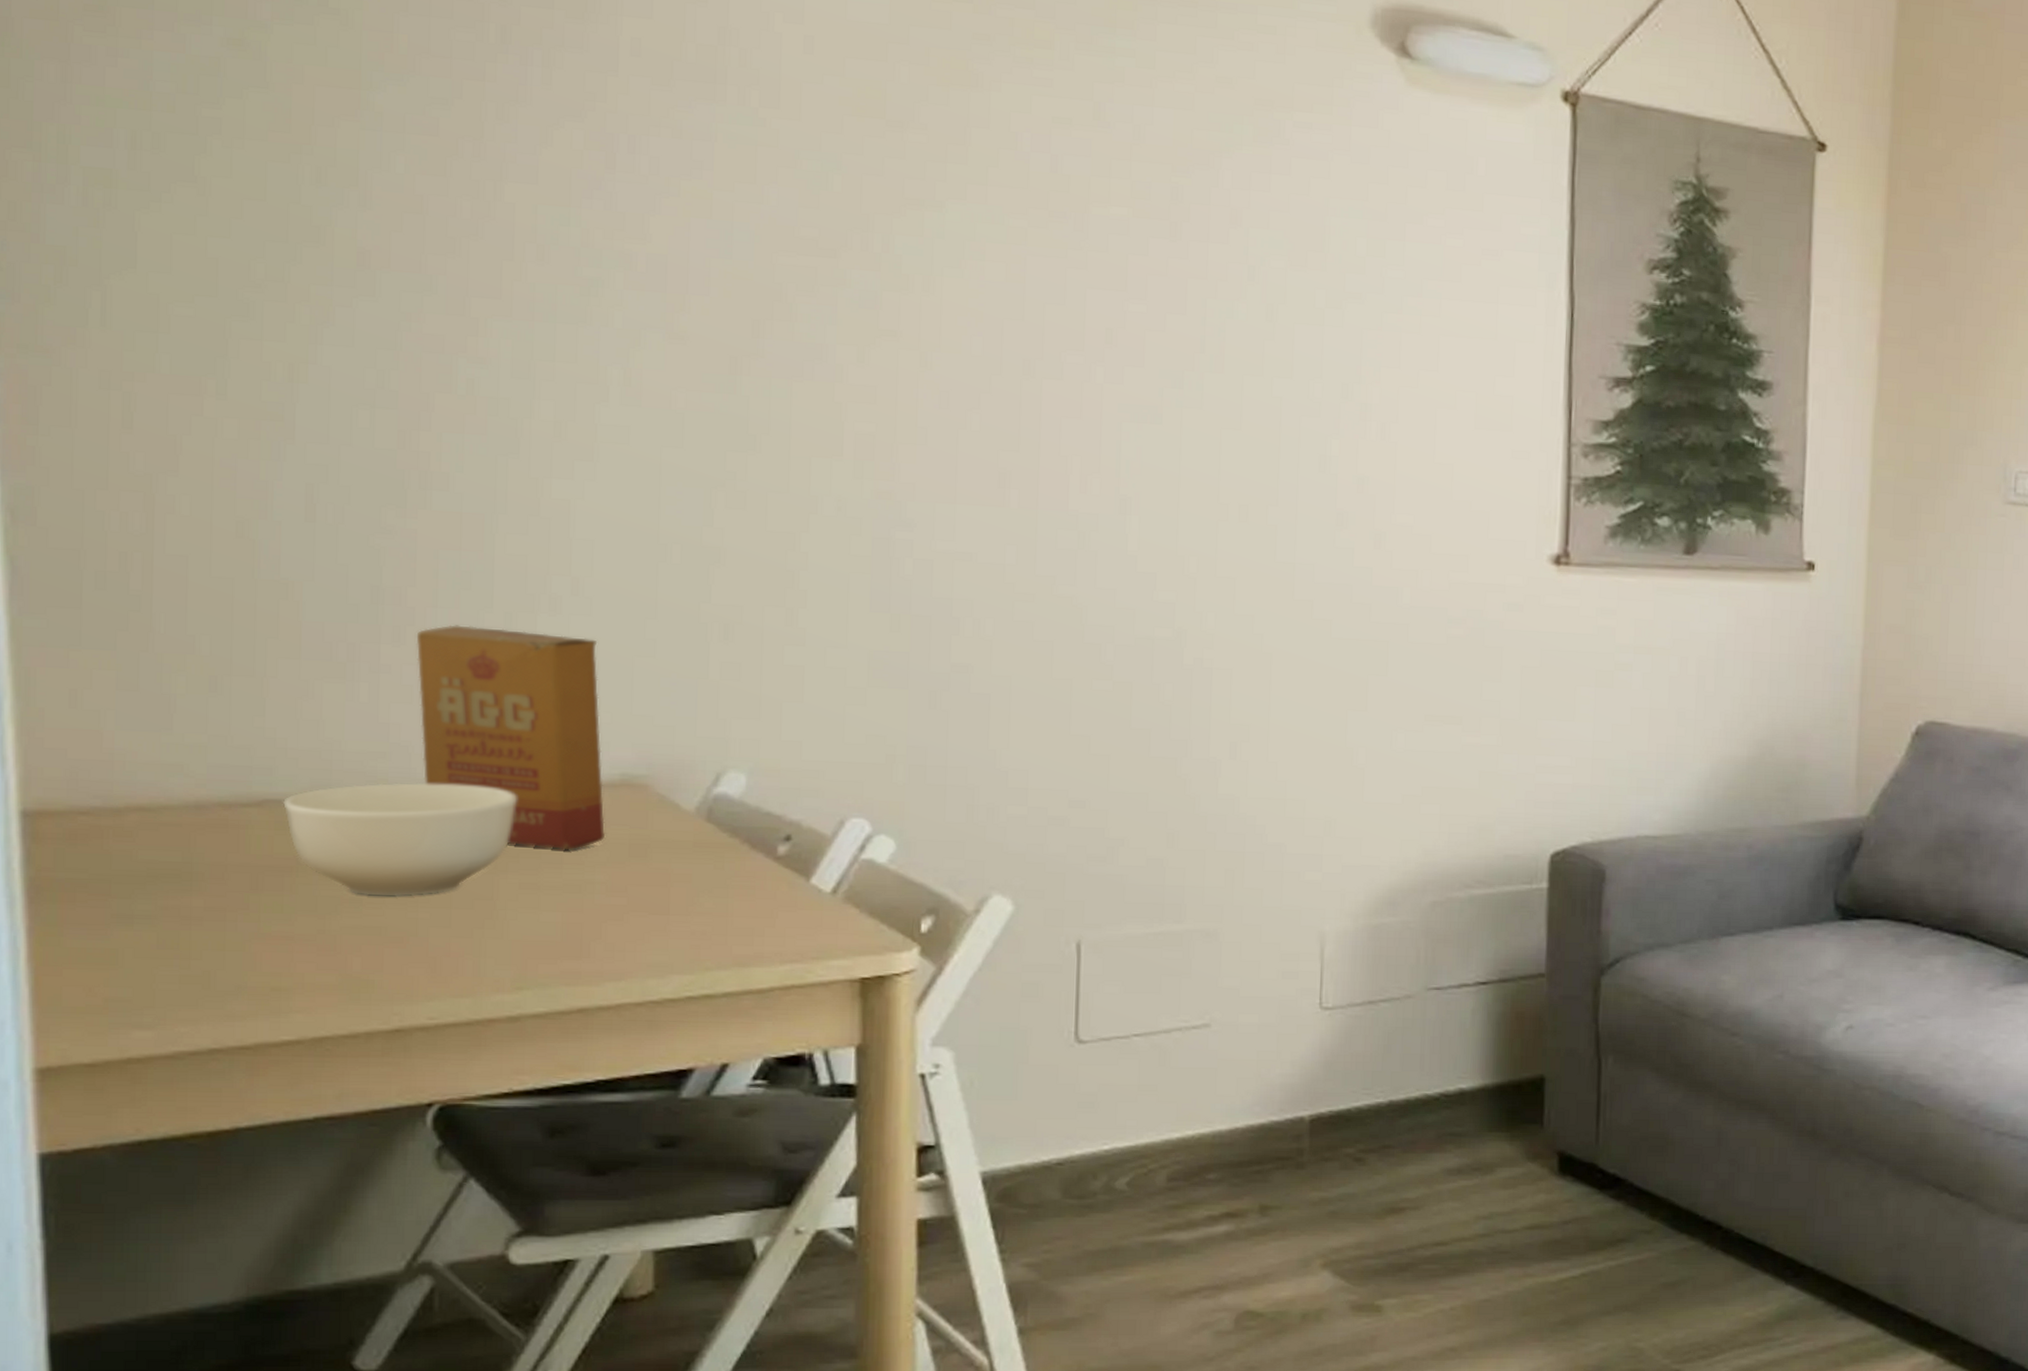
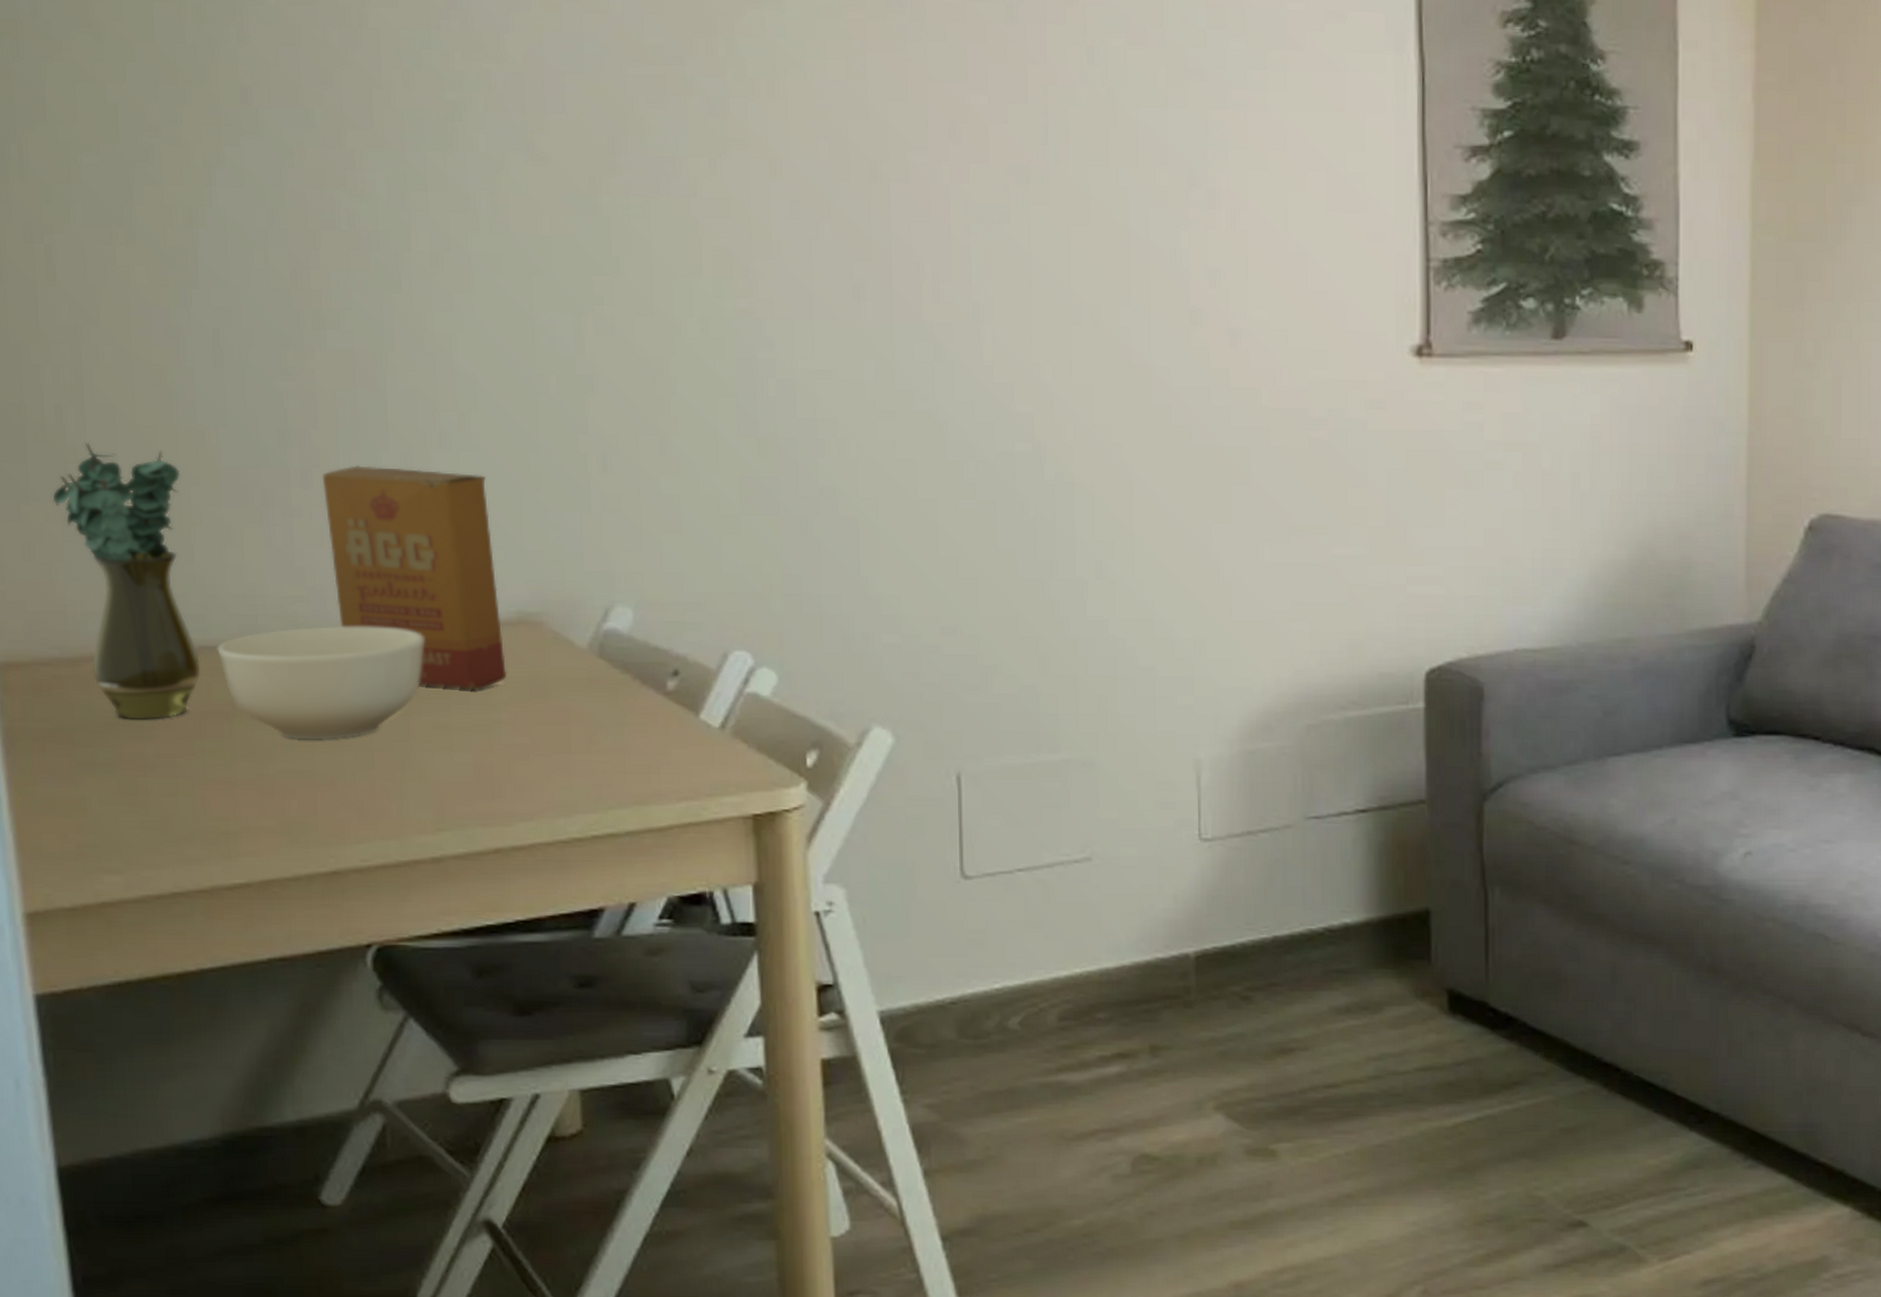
vase: none [108,592,263,871] -> present [52,443,201,719]

